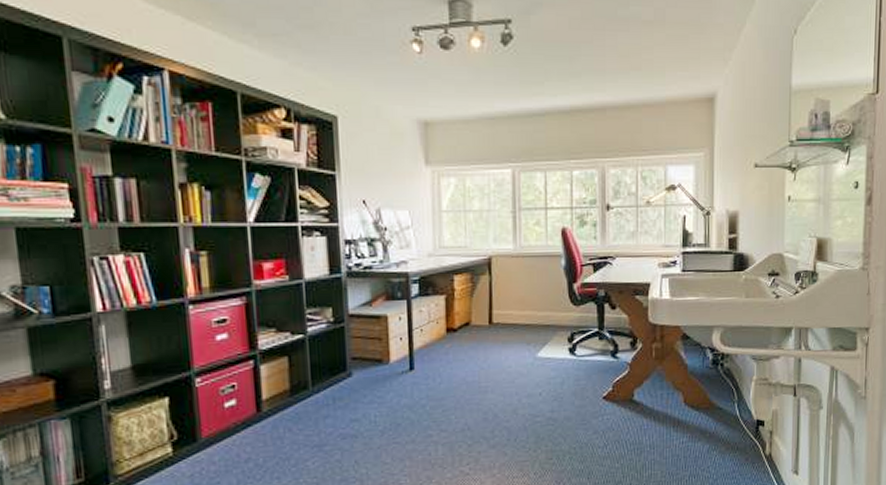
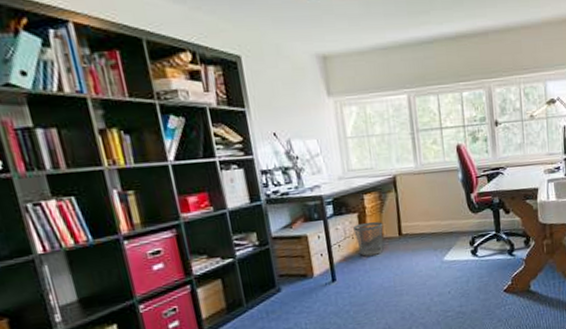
wastebasket: none [439,306,473,345] -> present [353,221,383,257]

